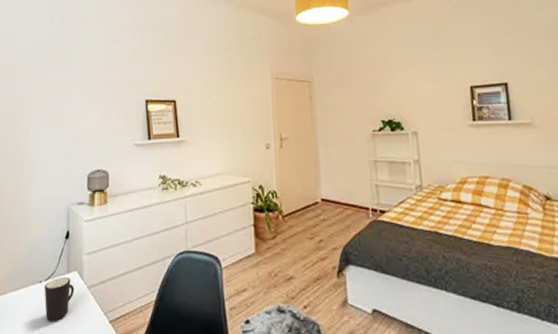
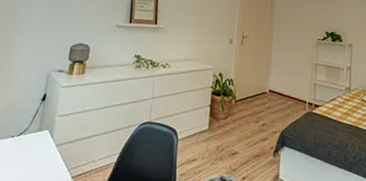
mug: present [44,278,75,321] -> none [13,134,44,173]

